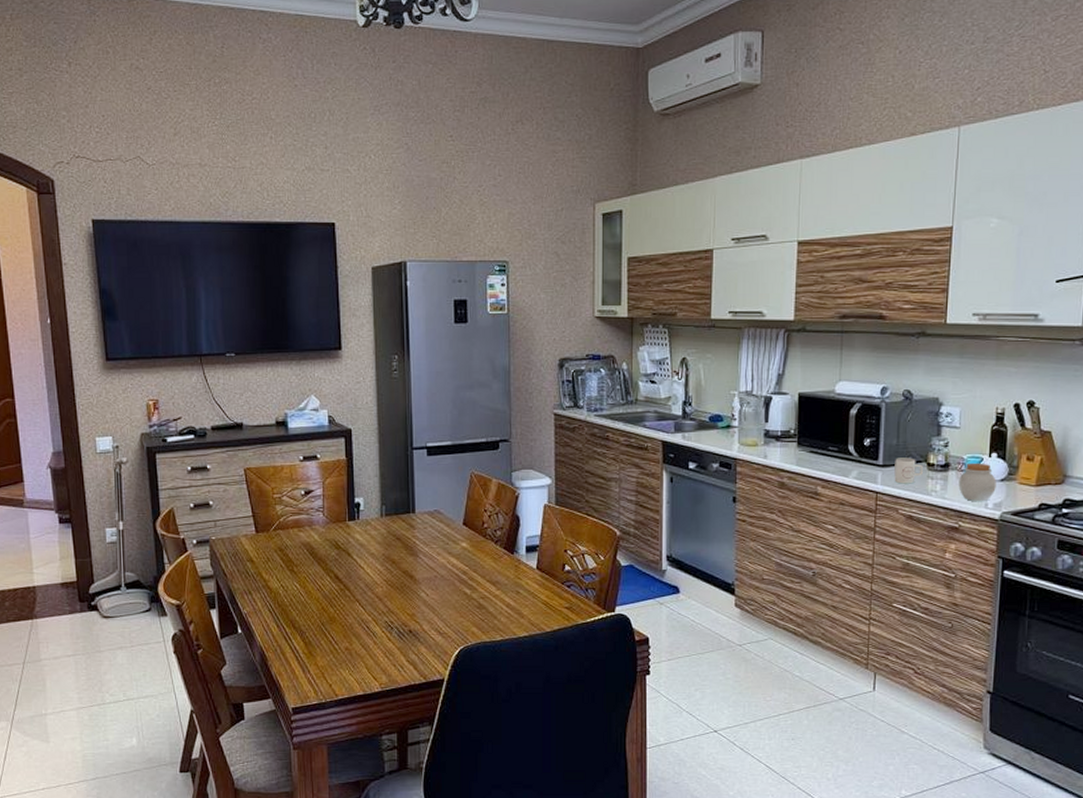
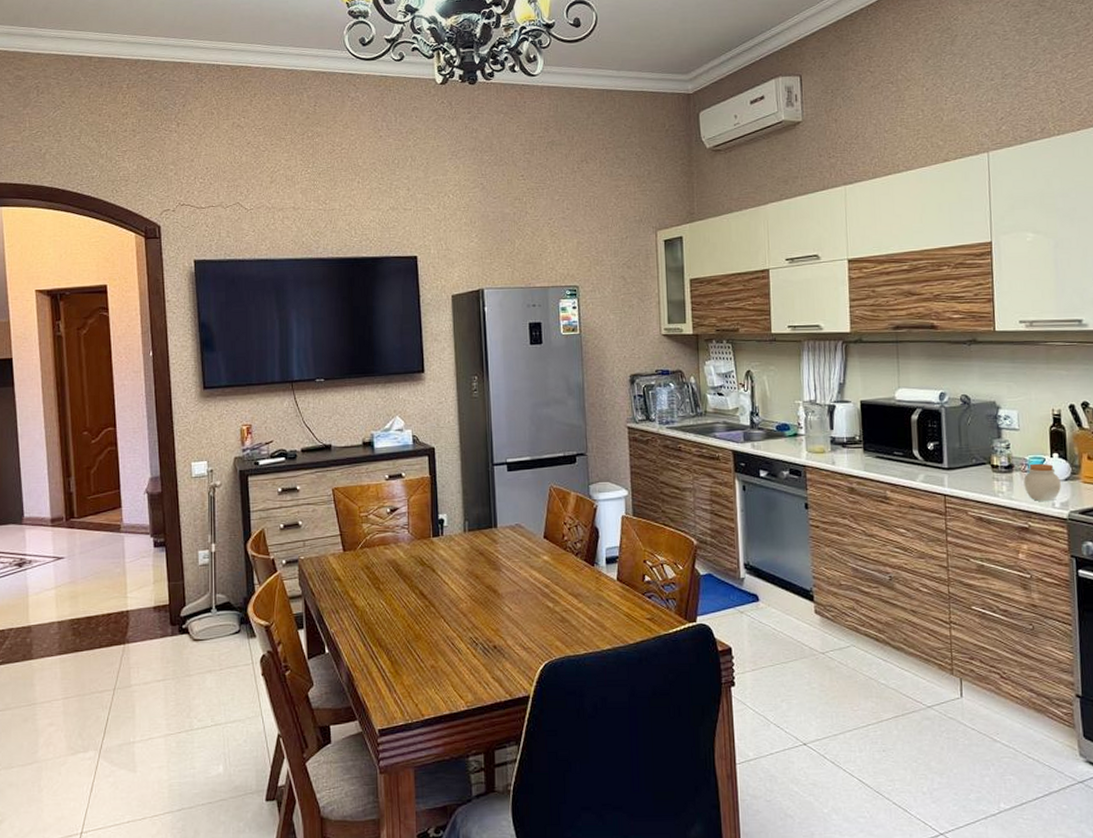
mug: present [894,458,924,484] -> none [959,460,989,486]

